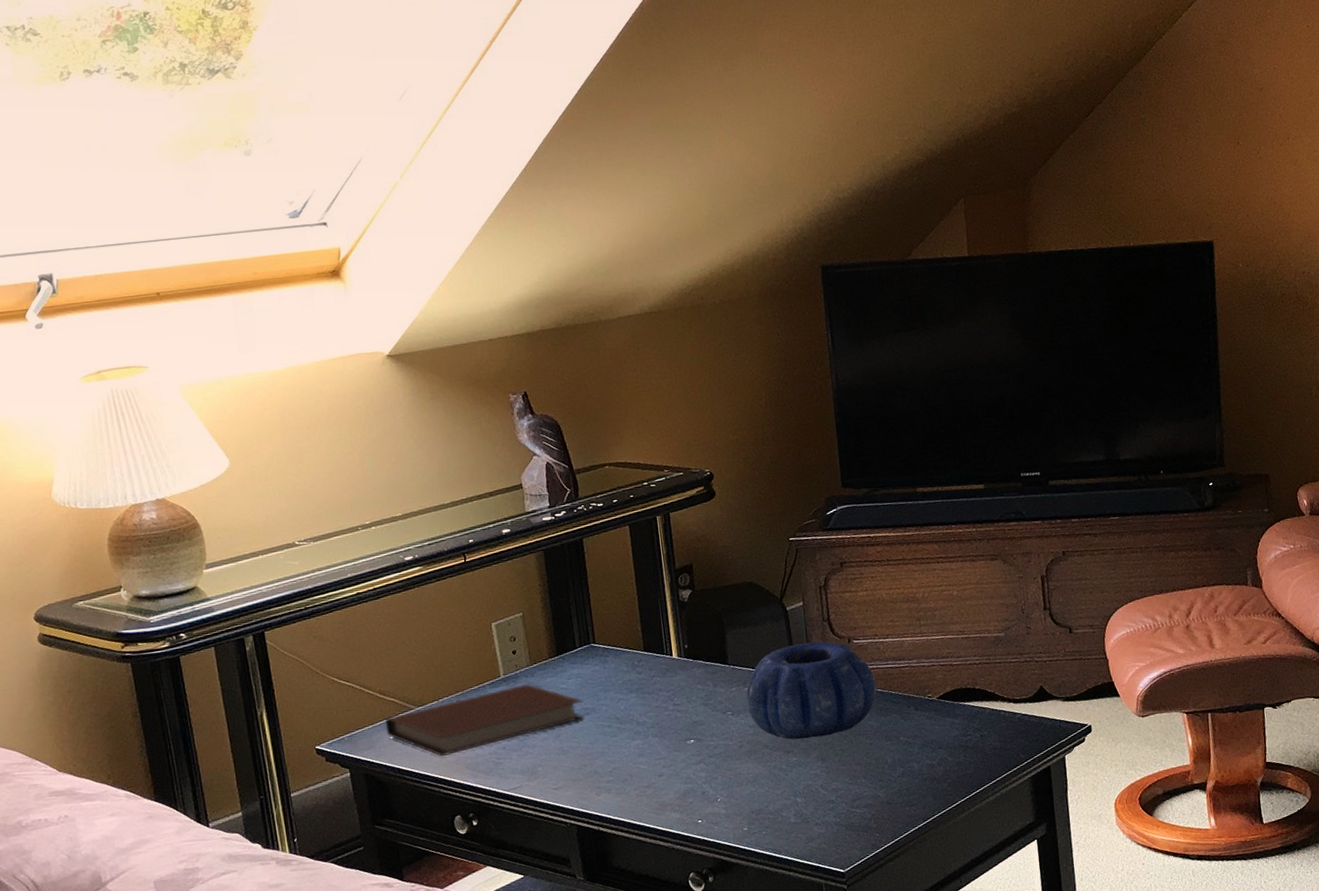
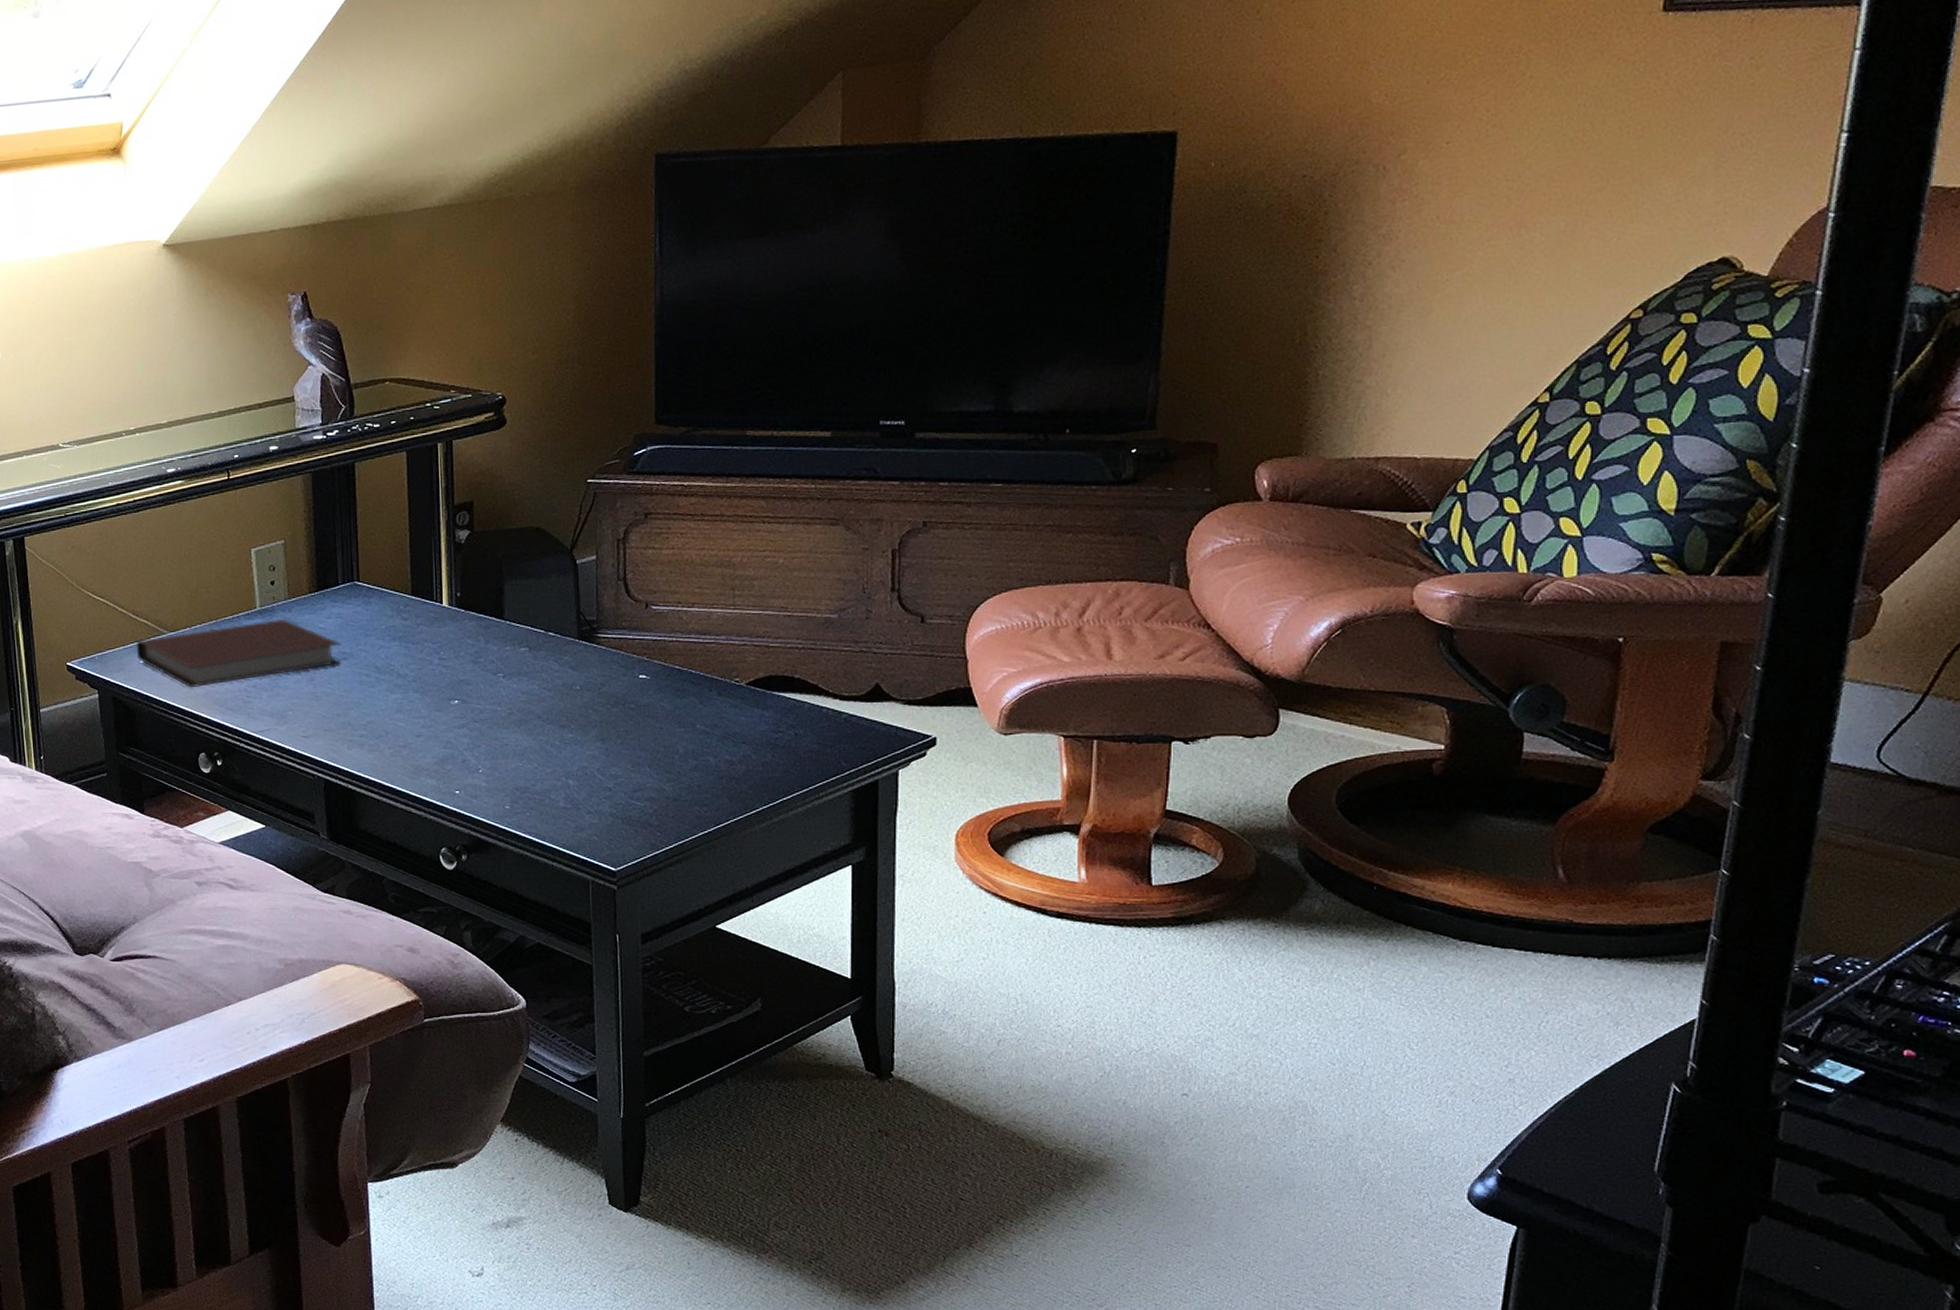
decorative bowl: present [746,641,877,740] -> none [522,603,674,714]

